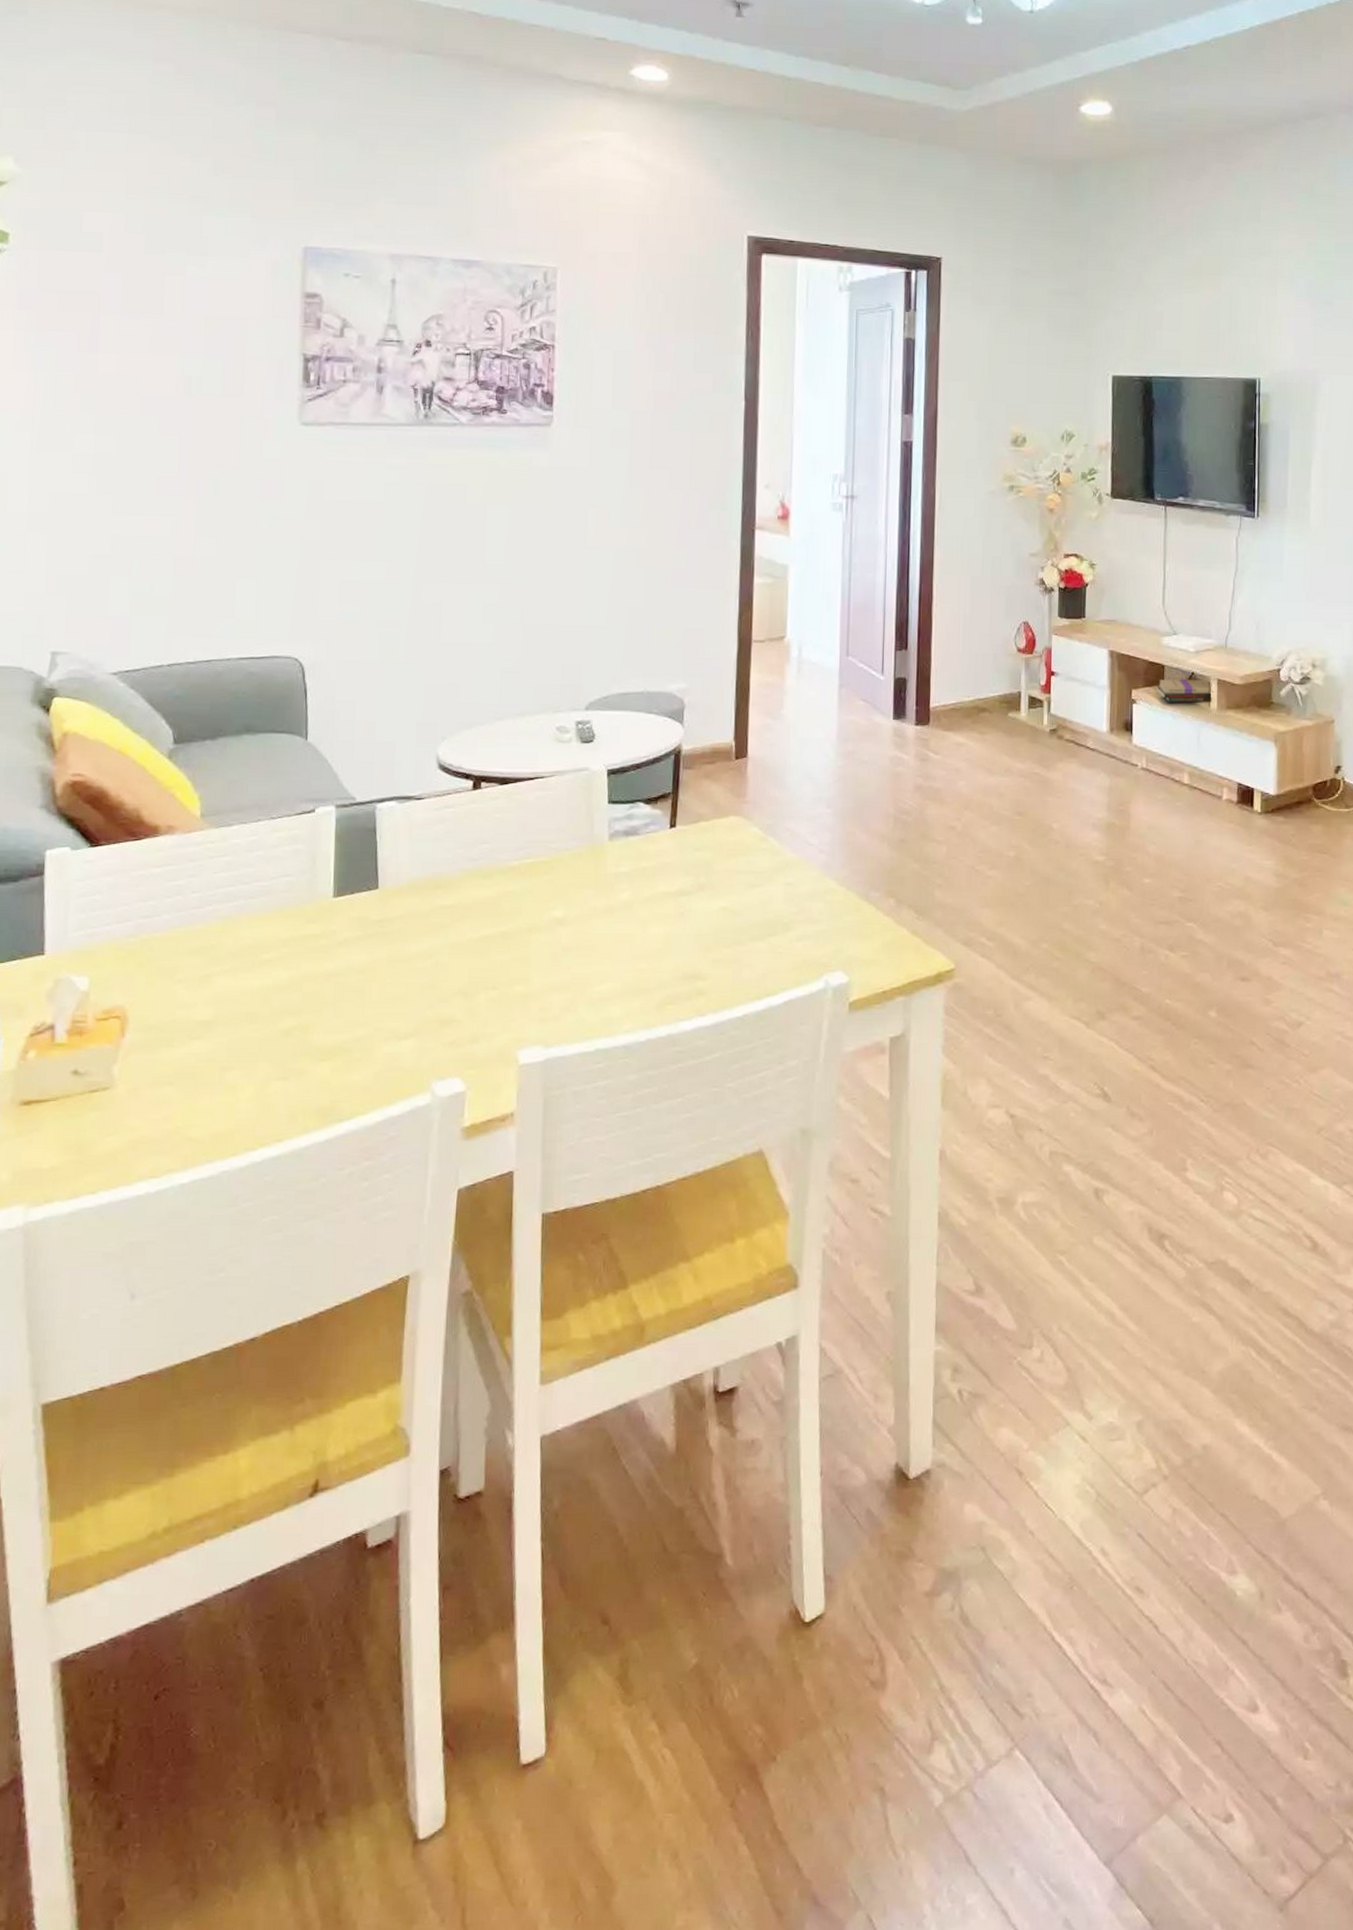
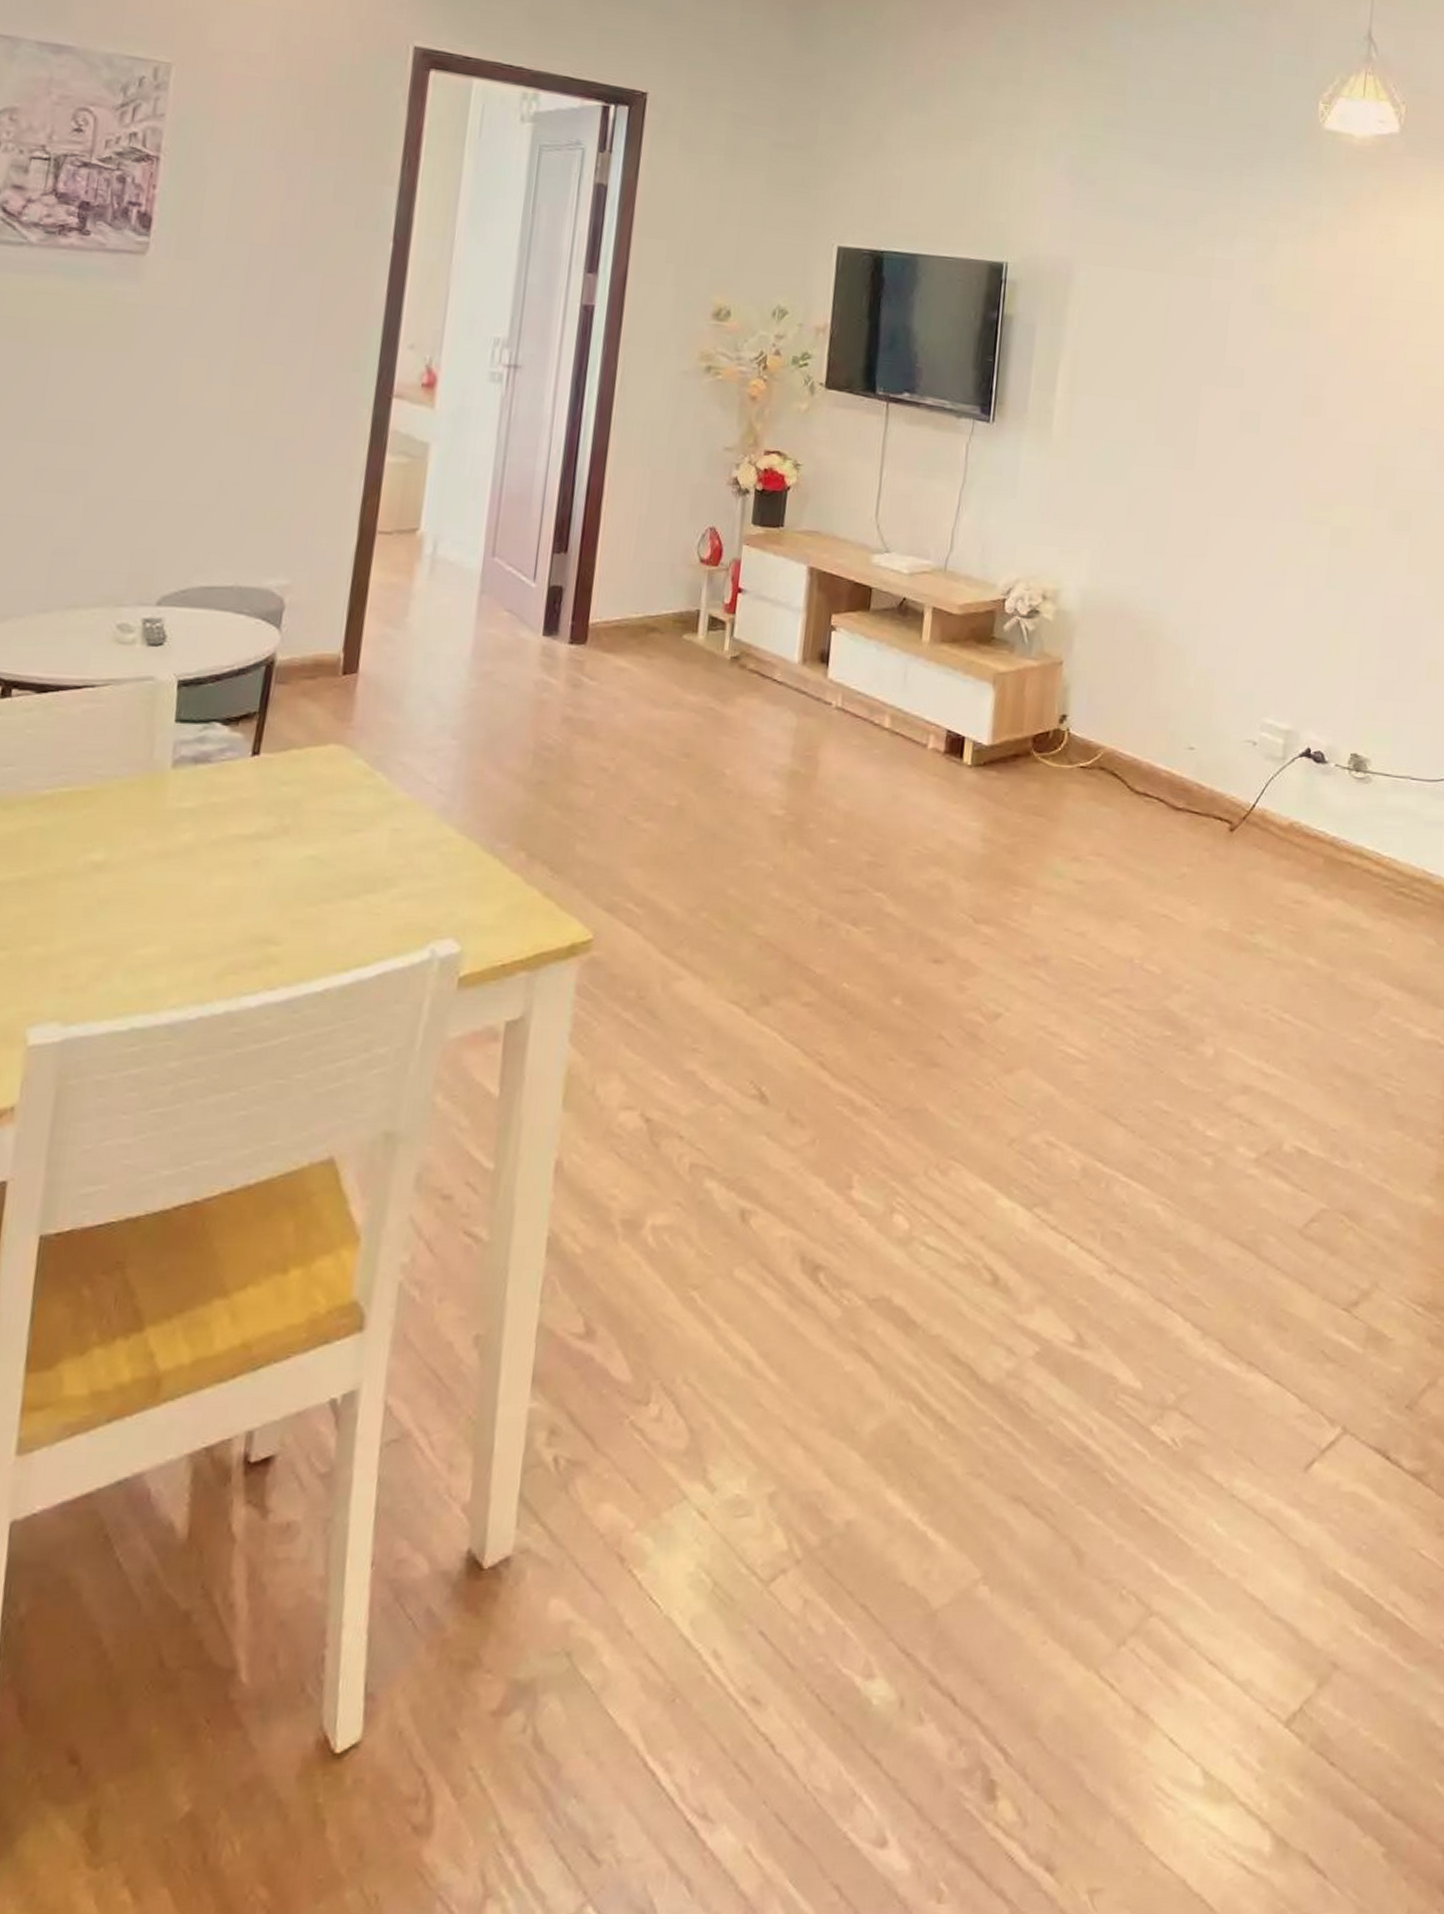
books: present [1156,679,1213,704] -> none [860,604,927,635]

